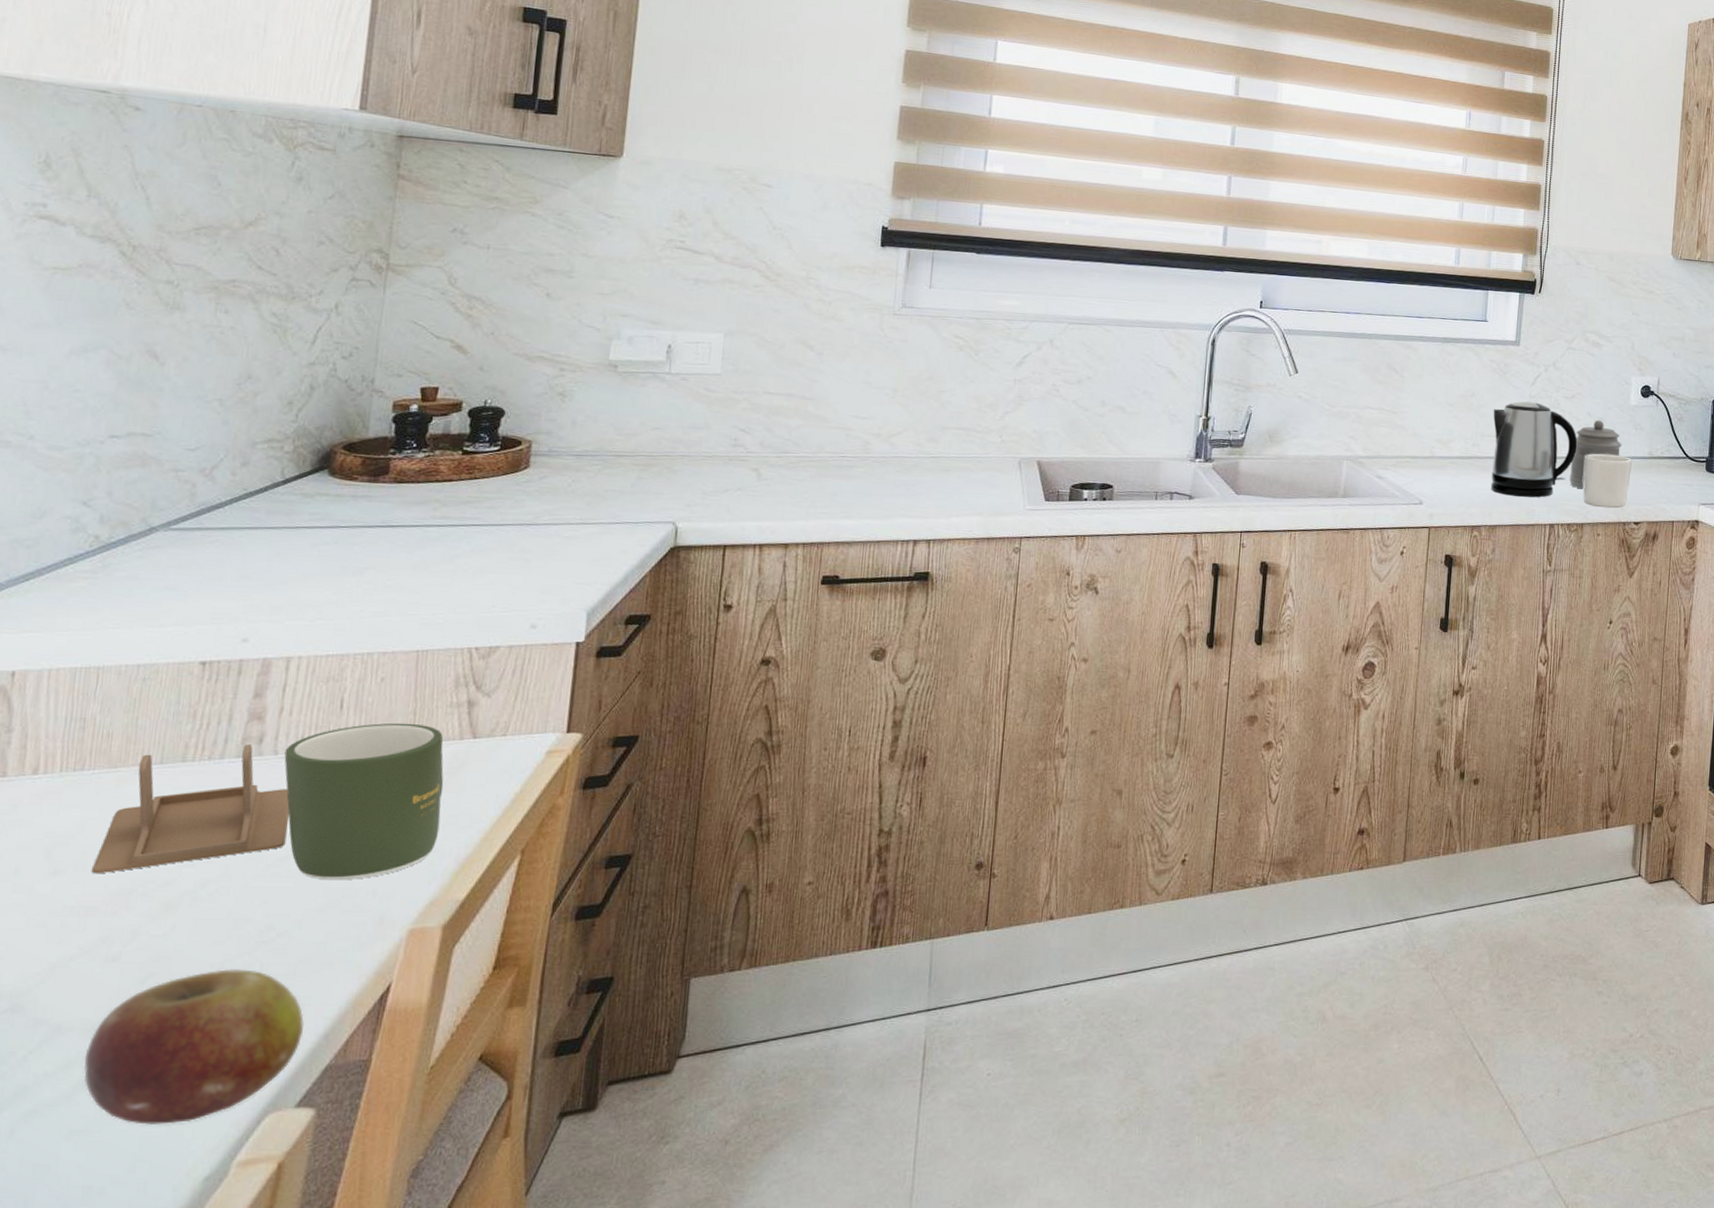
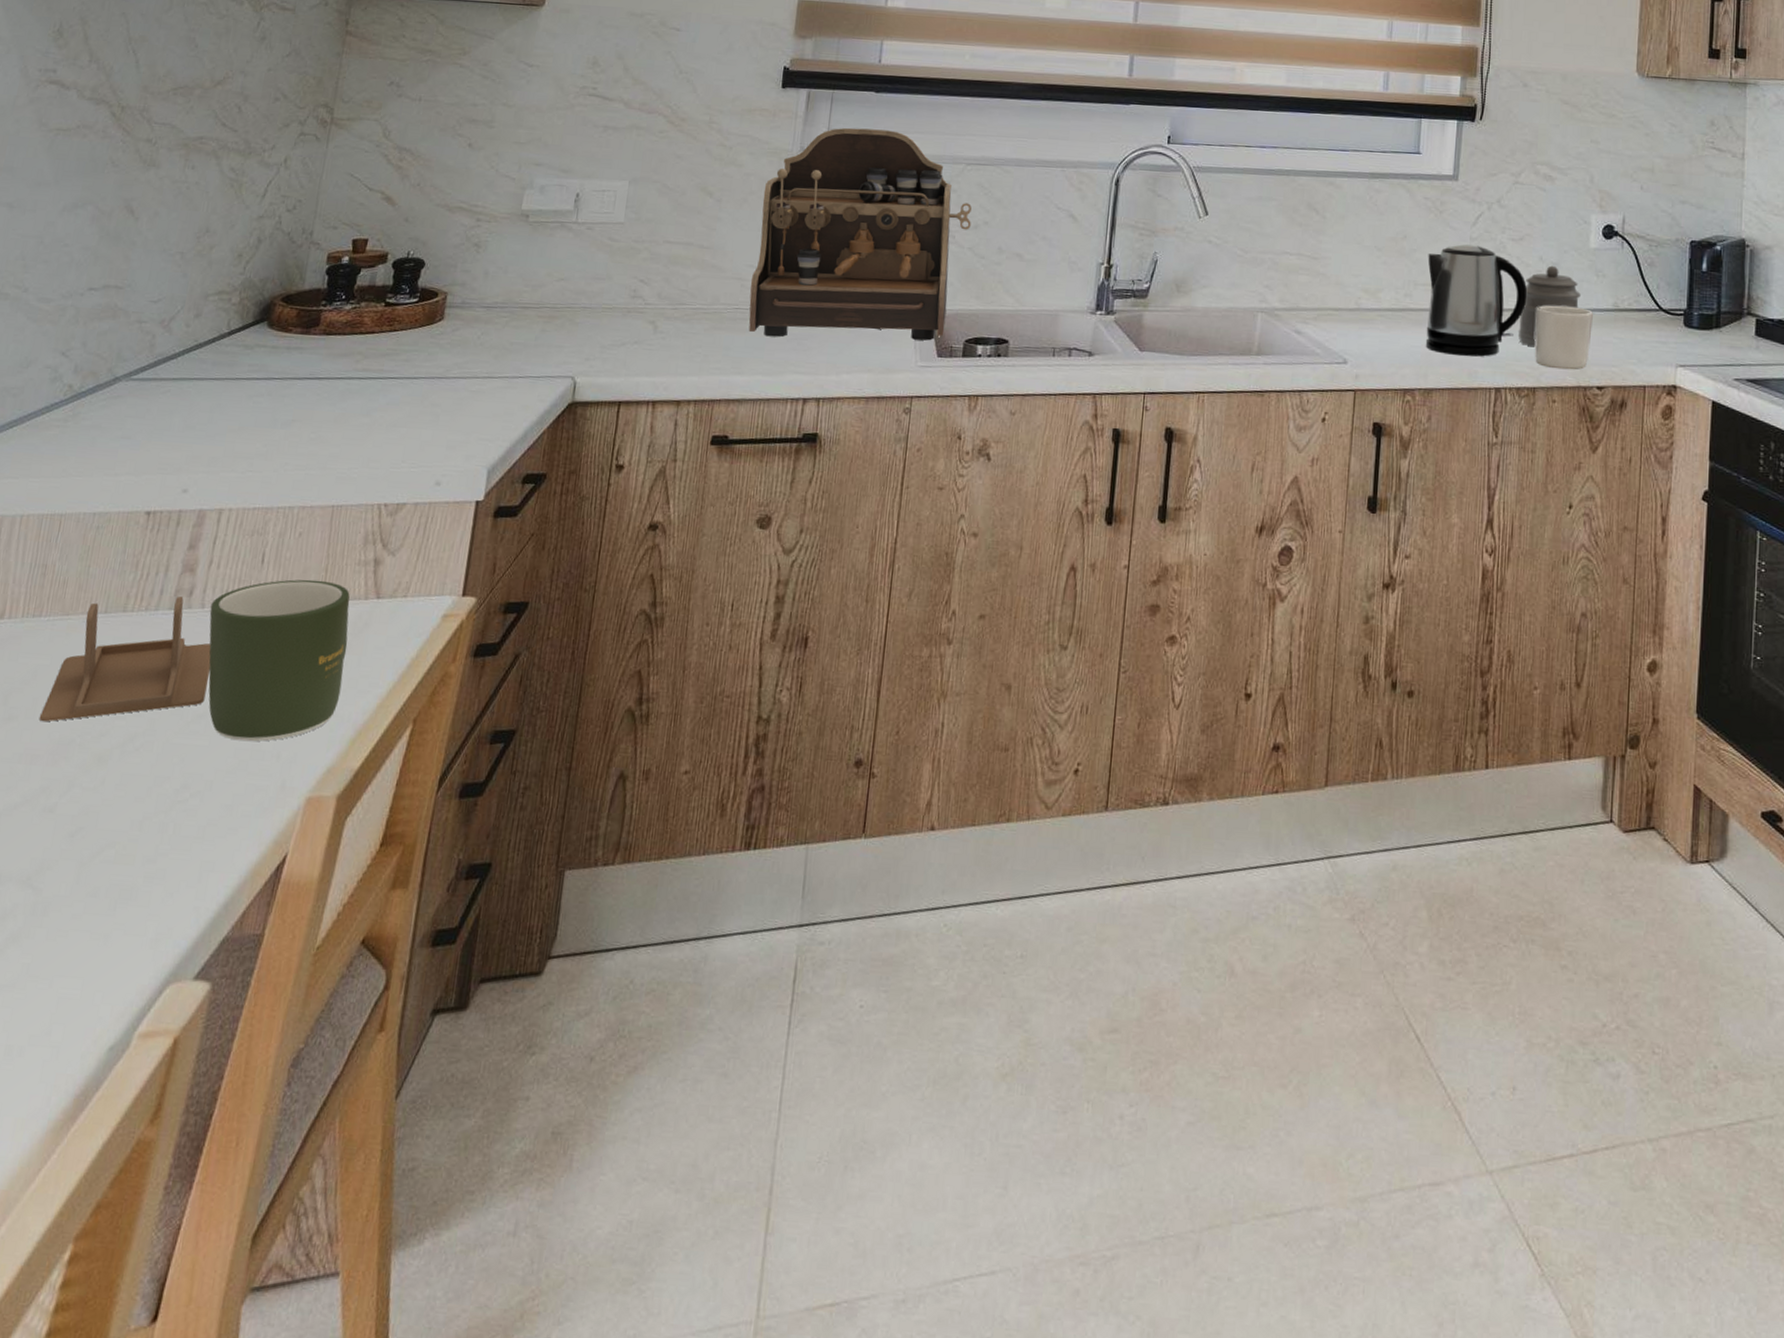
fruit: present [83,969,305,1125] -> none [15,827,208,987]
spice rack: none [855,286,1075,486] -> present [748,127,972,341]

